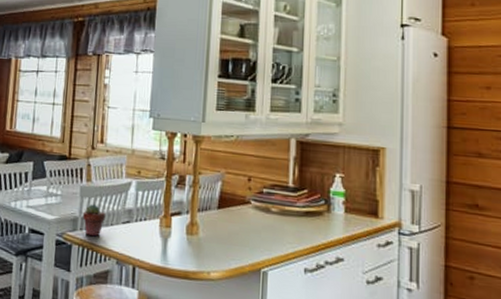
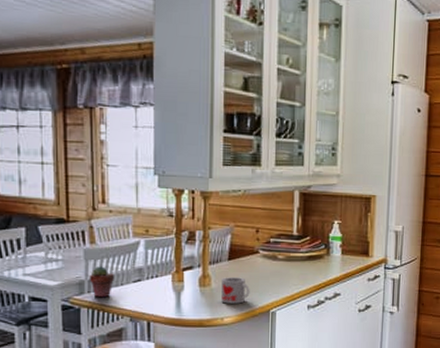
mug: none [209,227,240,258] -> present [221,277,250,304]

